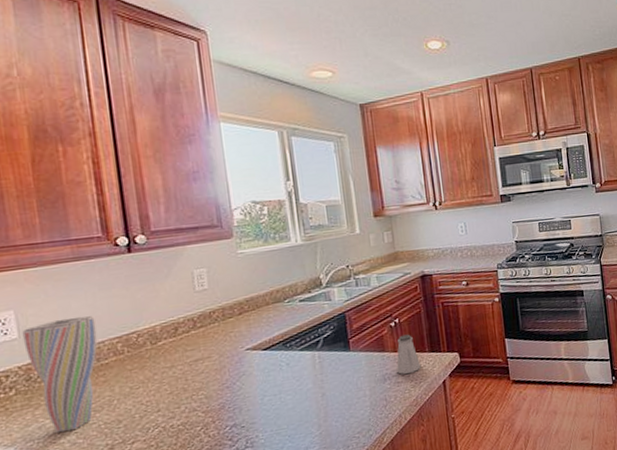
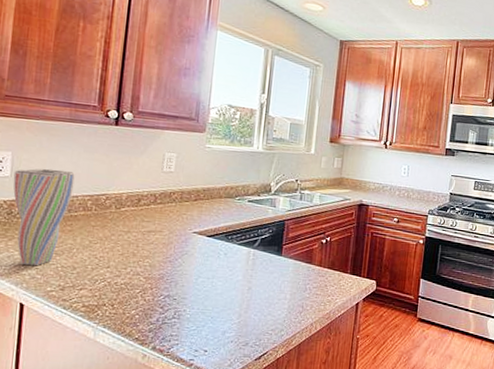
saltshaker: present [396,334,422,374] -> none [317,253,341,289]

